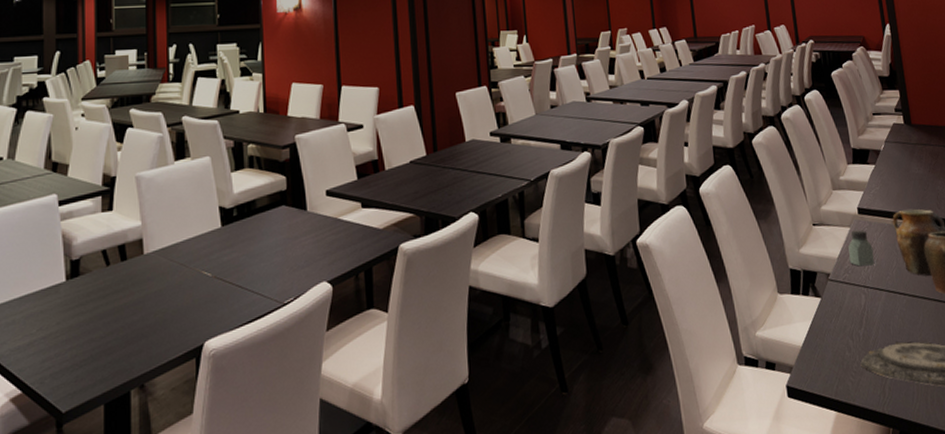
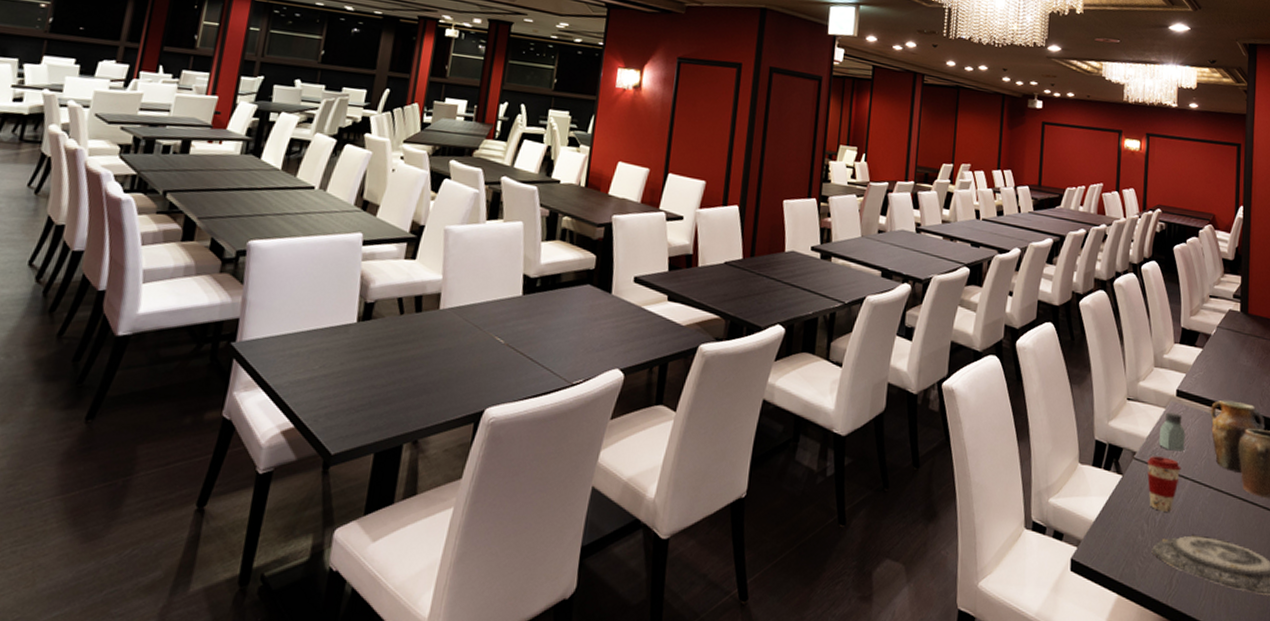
coffee cup: none [841,273,875,326] -> present [1147,456,1181,512]

